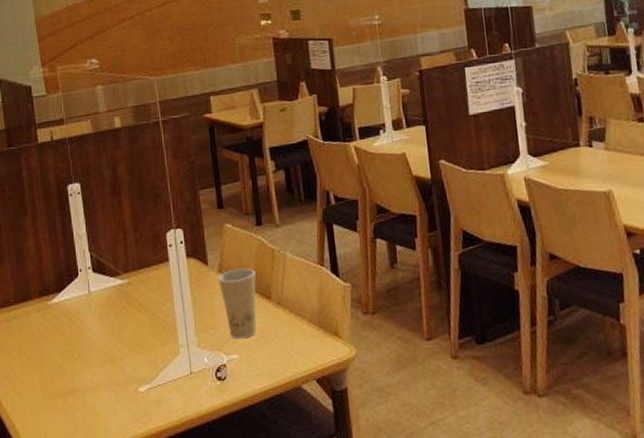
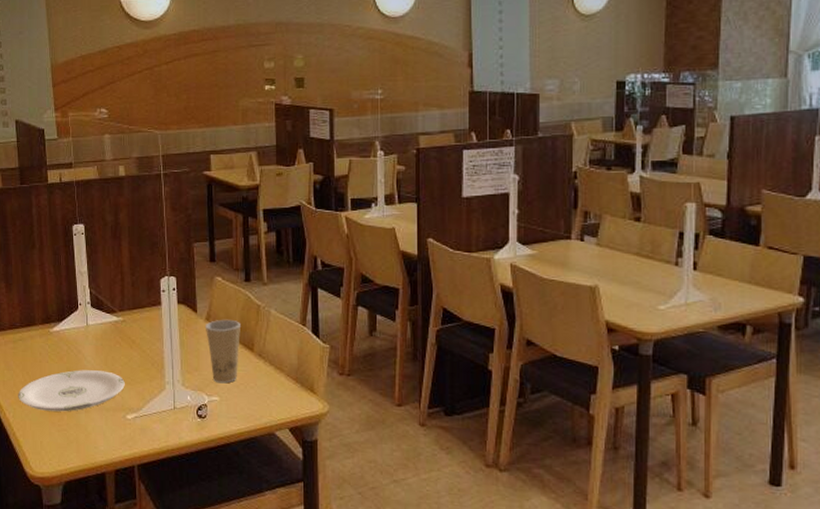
plate: none [15,341,135,395] -> present [18,370,125,412]

